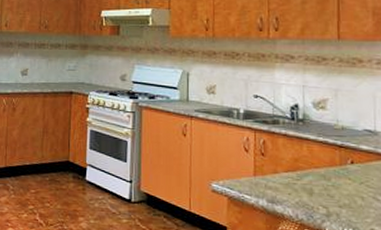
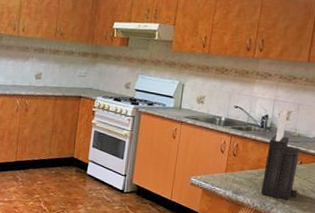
knife block: none [304,98,354,211] -> present [260,110,300,200]

